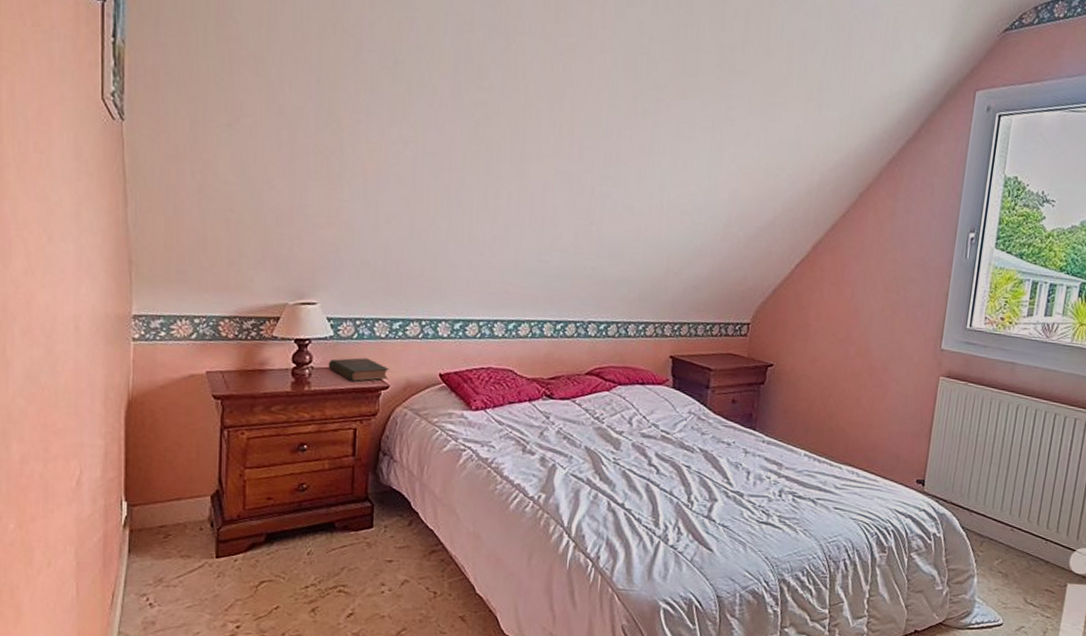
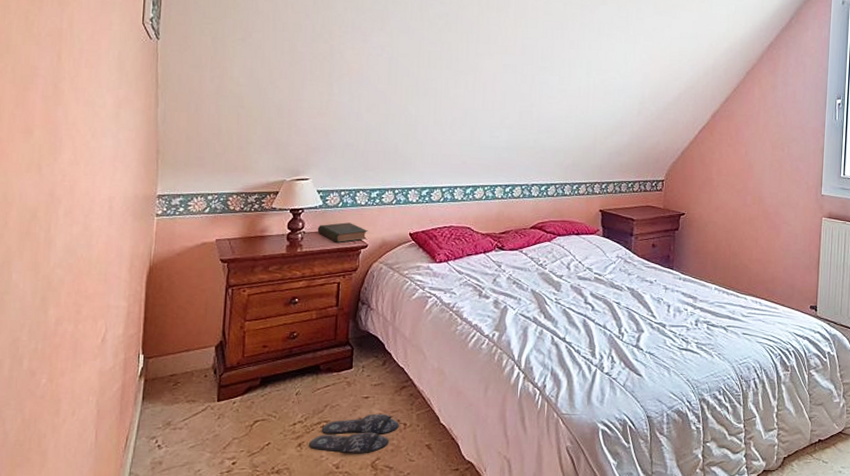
slippers: none [324,579,428,623] -> present [309,413,399,454]

